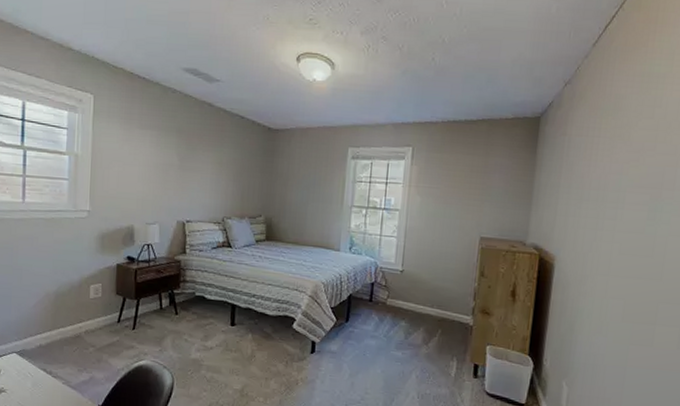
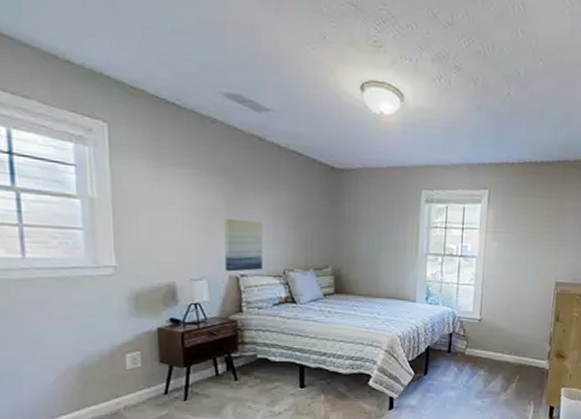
wall art: none [174,172,207,218] -> present [225,219,262,272]

